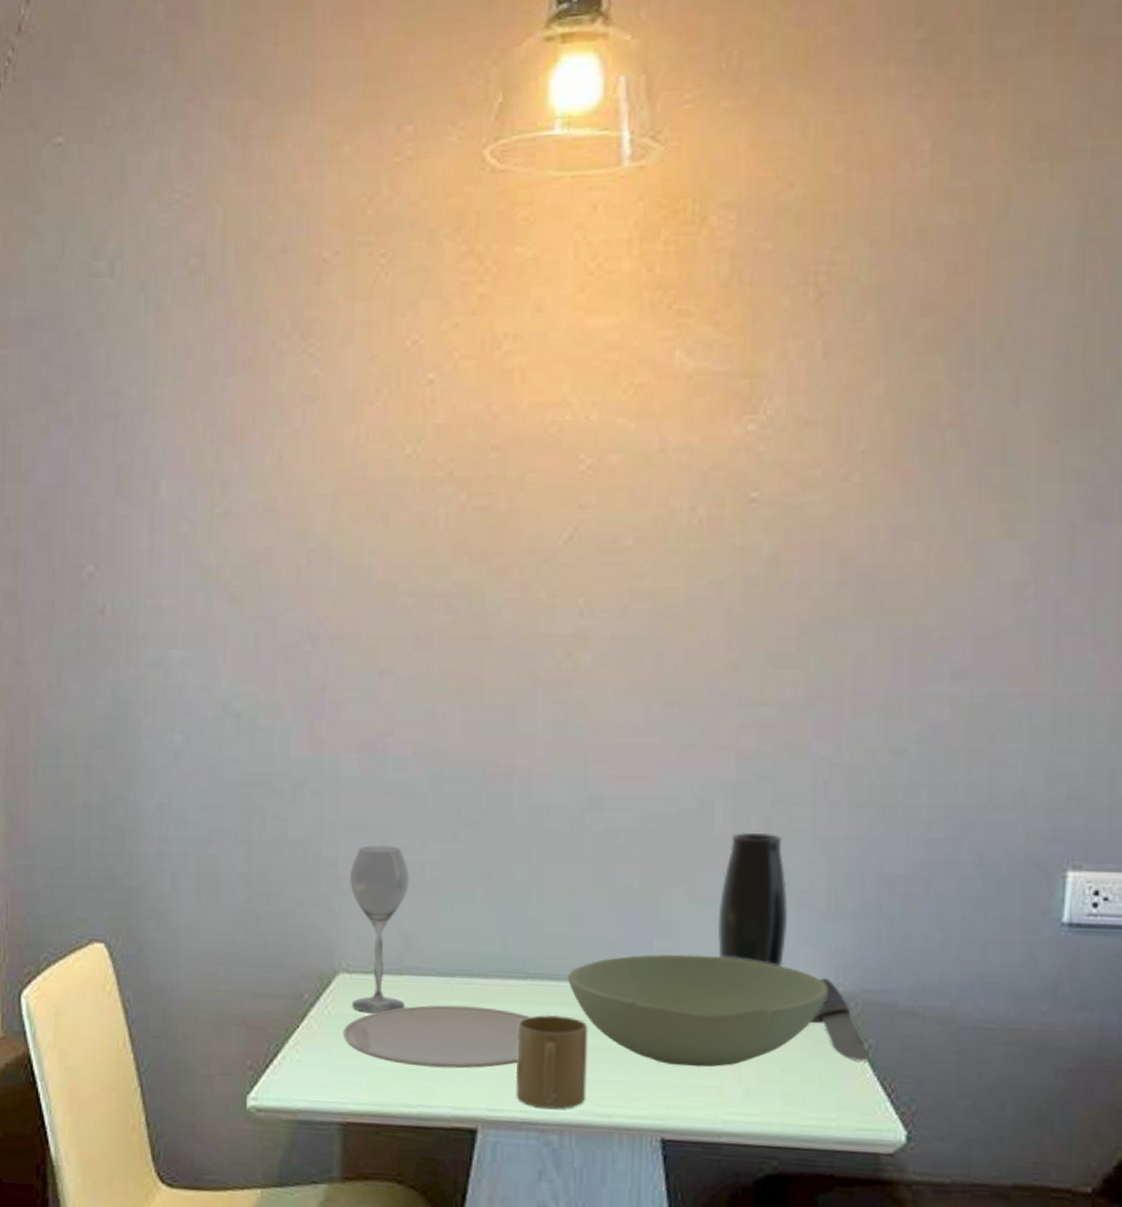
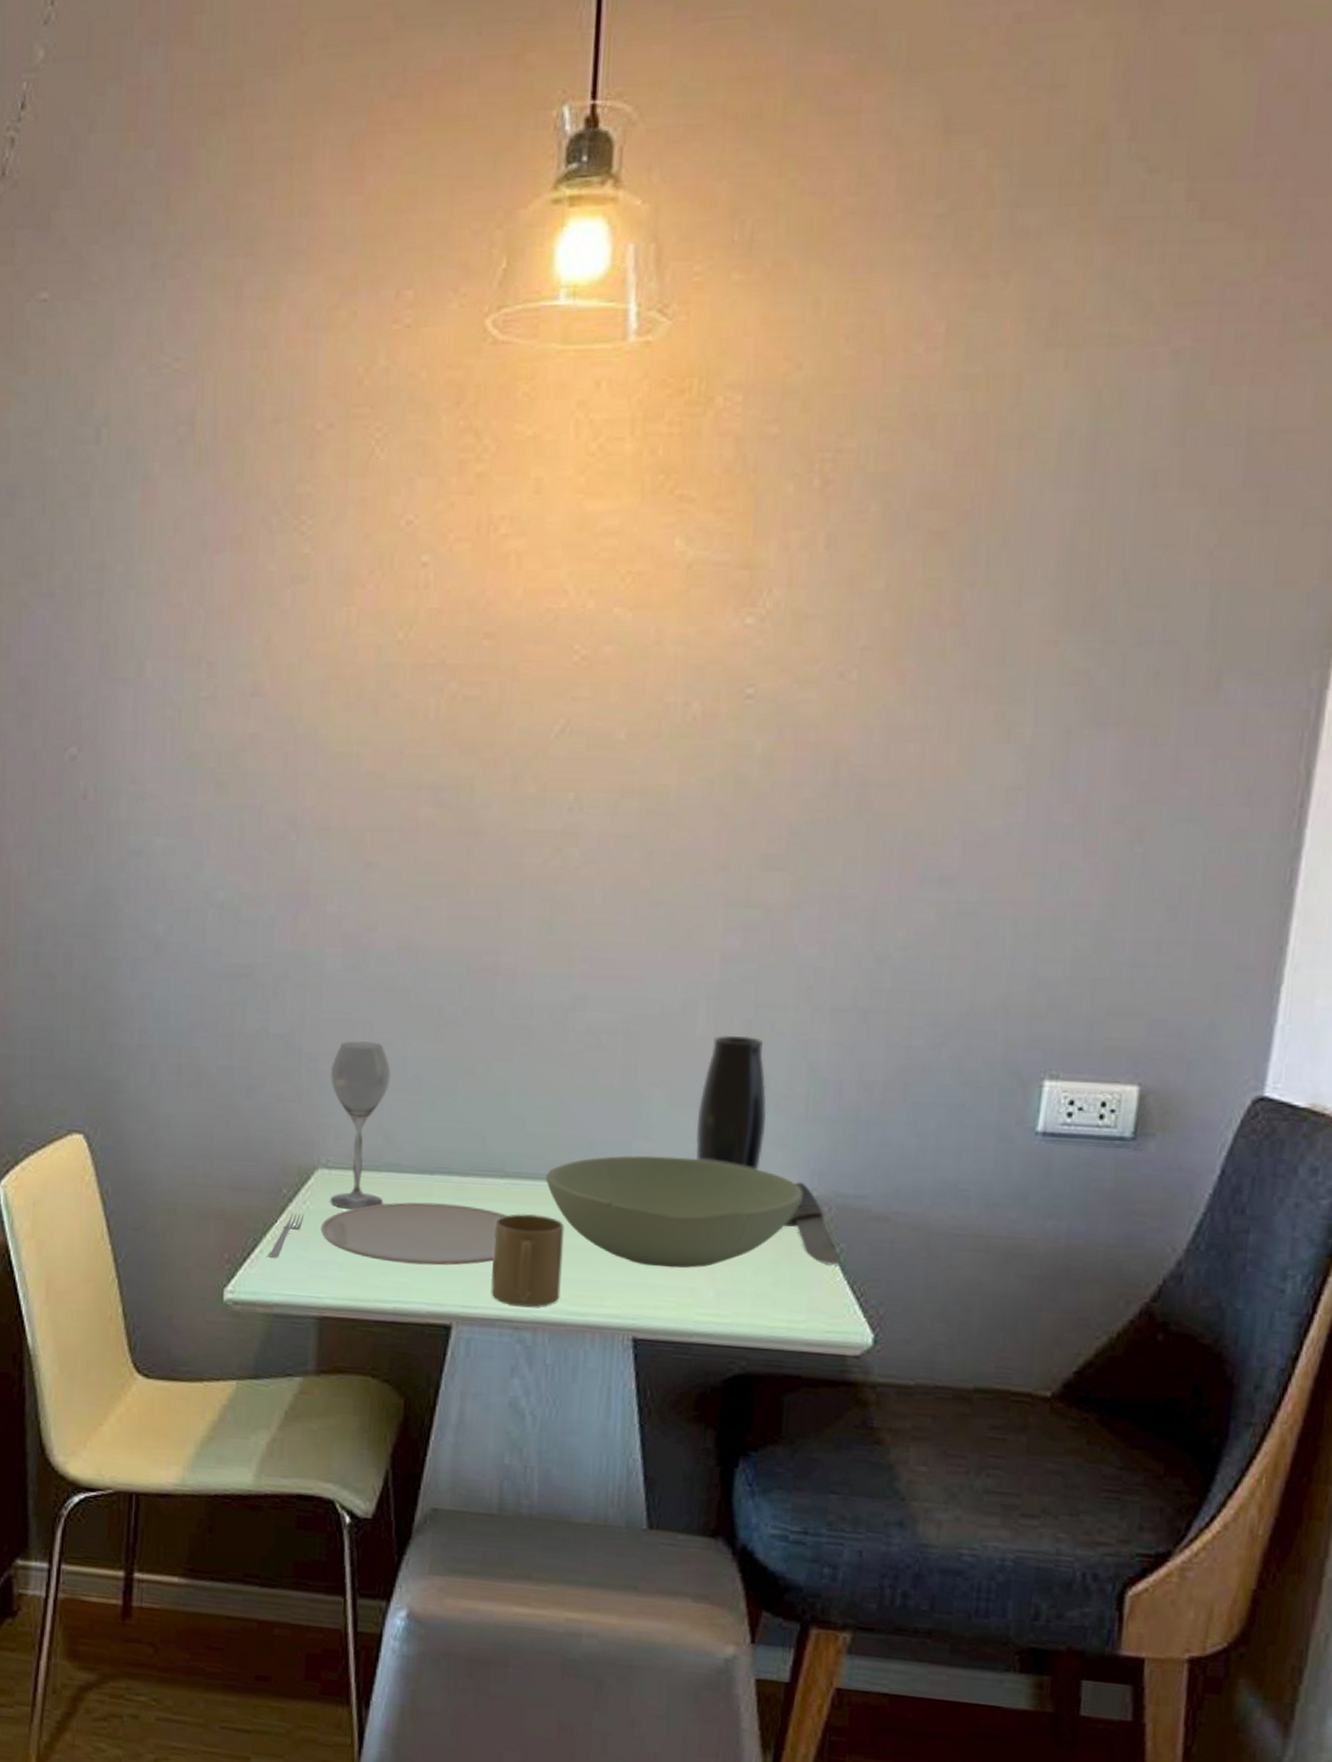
fork: none [288,1018,326,1065] -> present [266,1213,305,1259]

